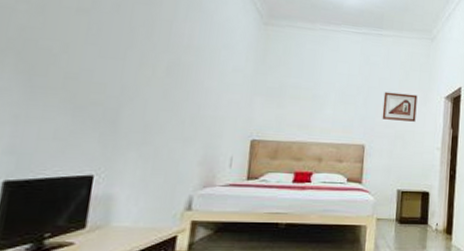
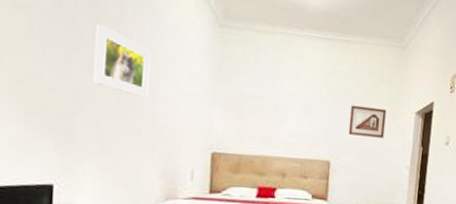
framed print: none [143,25,199,91] -> present [93,23,151,98]

